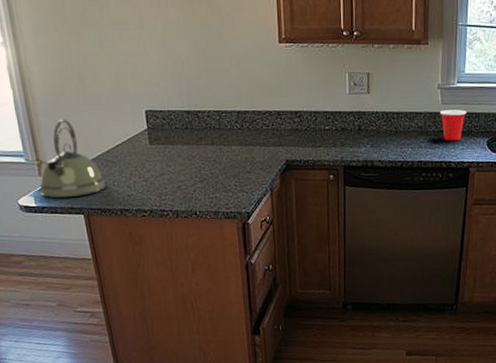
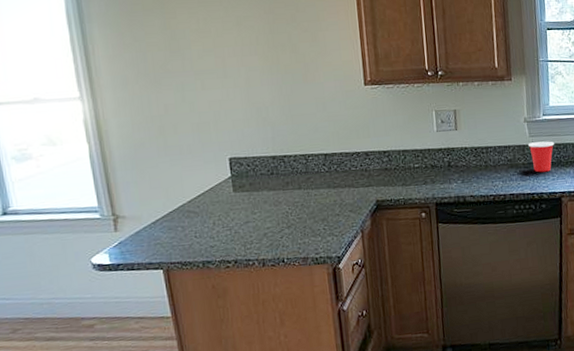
kettle: present [39,120,107,199] -> none [115,172,188,254]

